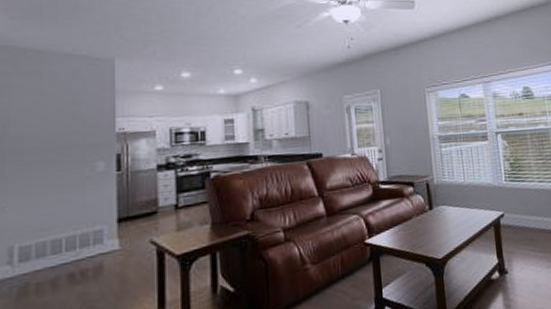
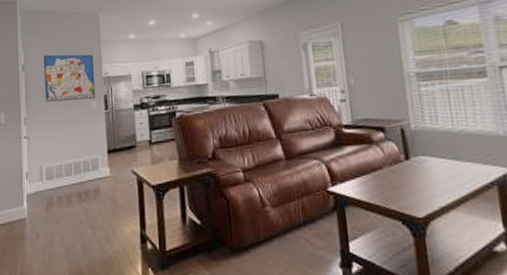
wall art: none [25,103,105,163] -> present [44,54,96,102]

